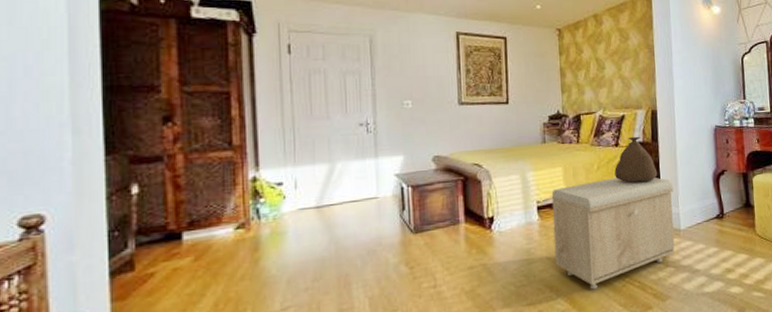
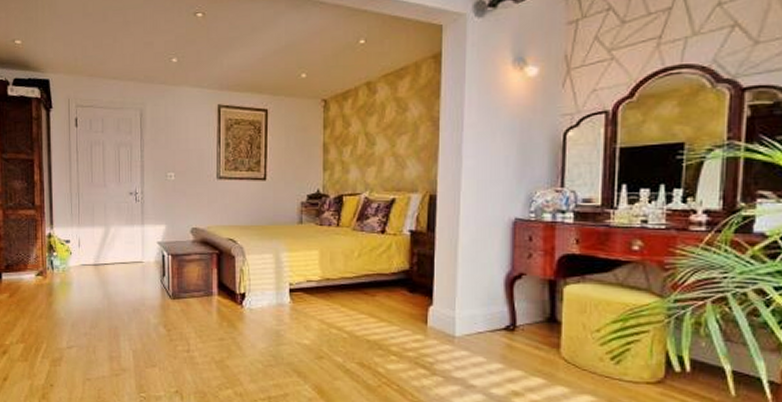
storage bench: present [551,177,675,290] -> none [305,268,450,384]
bag: present [614,136,658,183] -> none [378,224,431,277]

